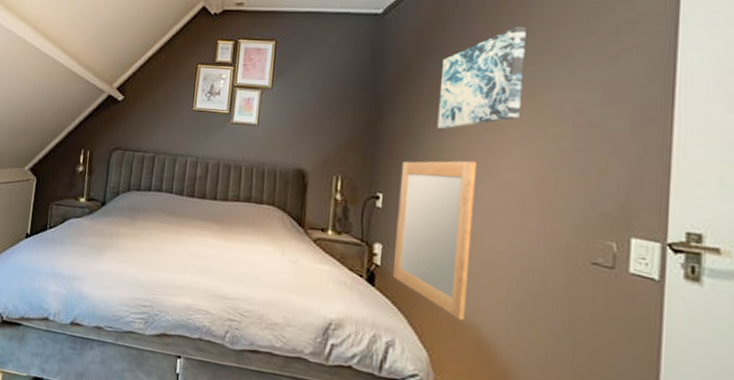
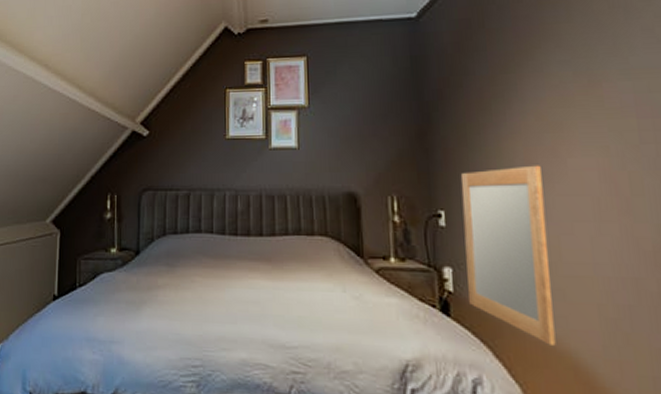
wall art: present [437,27,526,129] -> none [488,18,579,133]

